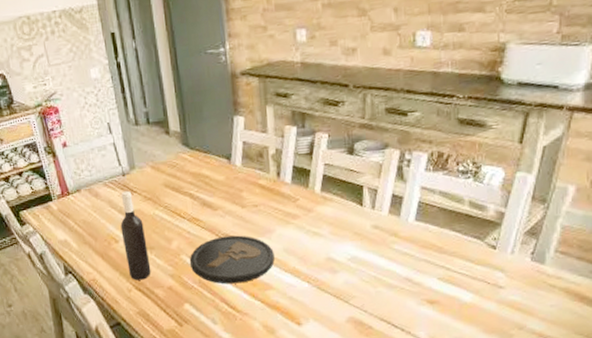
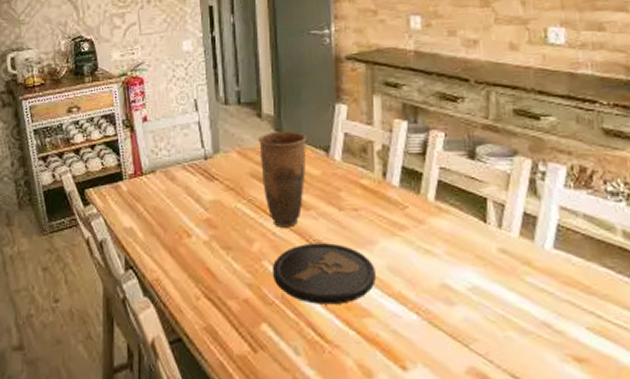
wine bottle: present [120,190,151,280] -> none [195,177,226,287]
vase: none [167,143,212,227] -> present [257,130,308,228]

